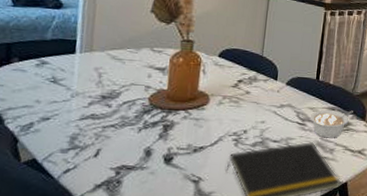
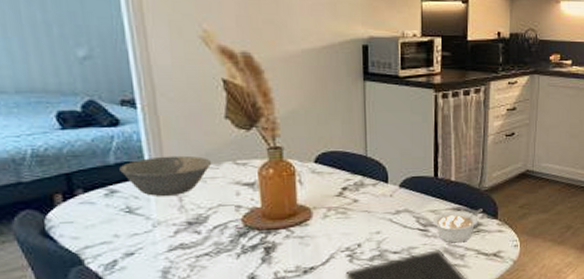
bowl: none [54,37,133,73] -> present [119,155,212,197]

